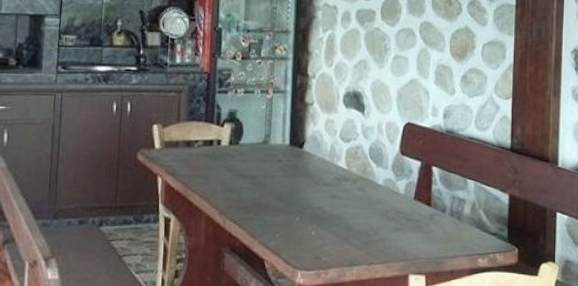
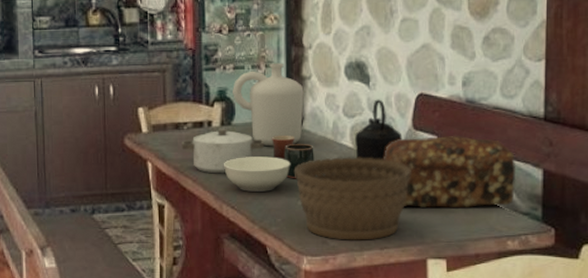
cooking pot: none [191,147,268,190] -> present [181,128,264,174]
bowl: none [228,175,291,208] -> present [223,156,291,192]
water jug: none [242,89,306,166] -> present [233,63,304,147]
mug: none [274,155,297,179] -> present [271,135,296,160]
mug: none [285,163,313,197] -> present [284,143,314,179]
basket: none [294,178,398,256] -> present [295,157,411,240]
kettle: none [349,126,391,183] -> present [355,99,402,161]
bread loaf: none [373,161,487,228] -> present [383,135,516,209]

